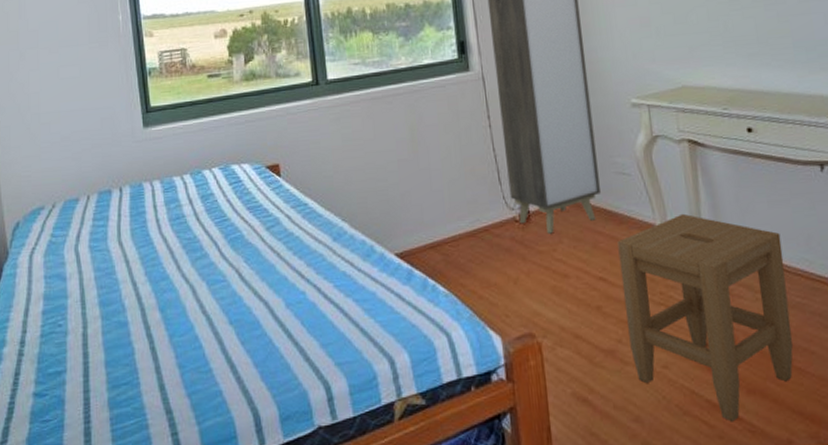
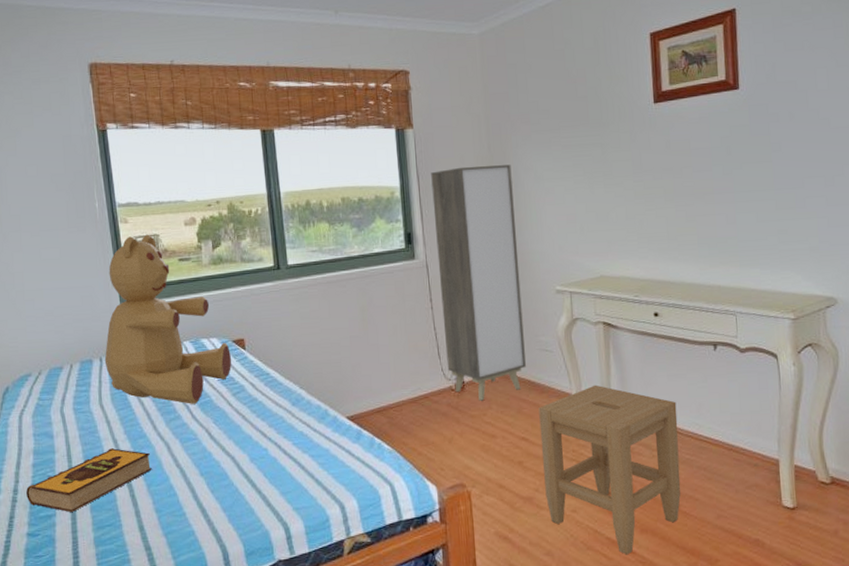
hardback book: none [34,292,175,369] -> present [26,448,152,513]
teddy bear: none [124,48,266,240] -> present [104,234,232,404]

